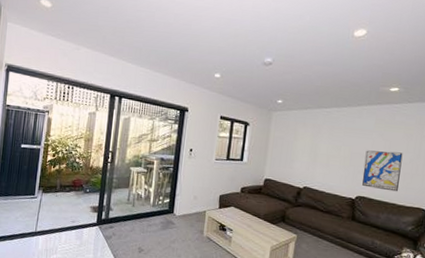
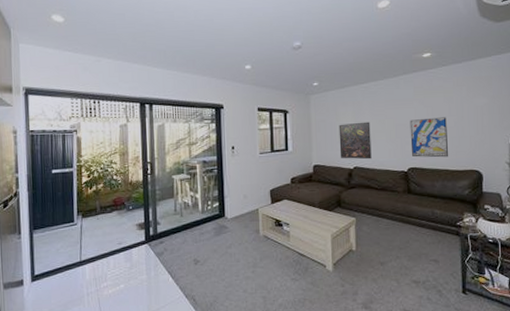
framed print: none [292,143,327,182] -> present [338,121,372,160]

